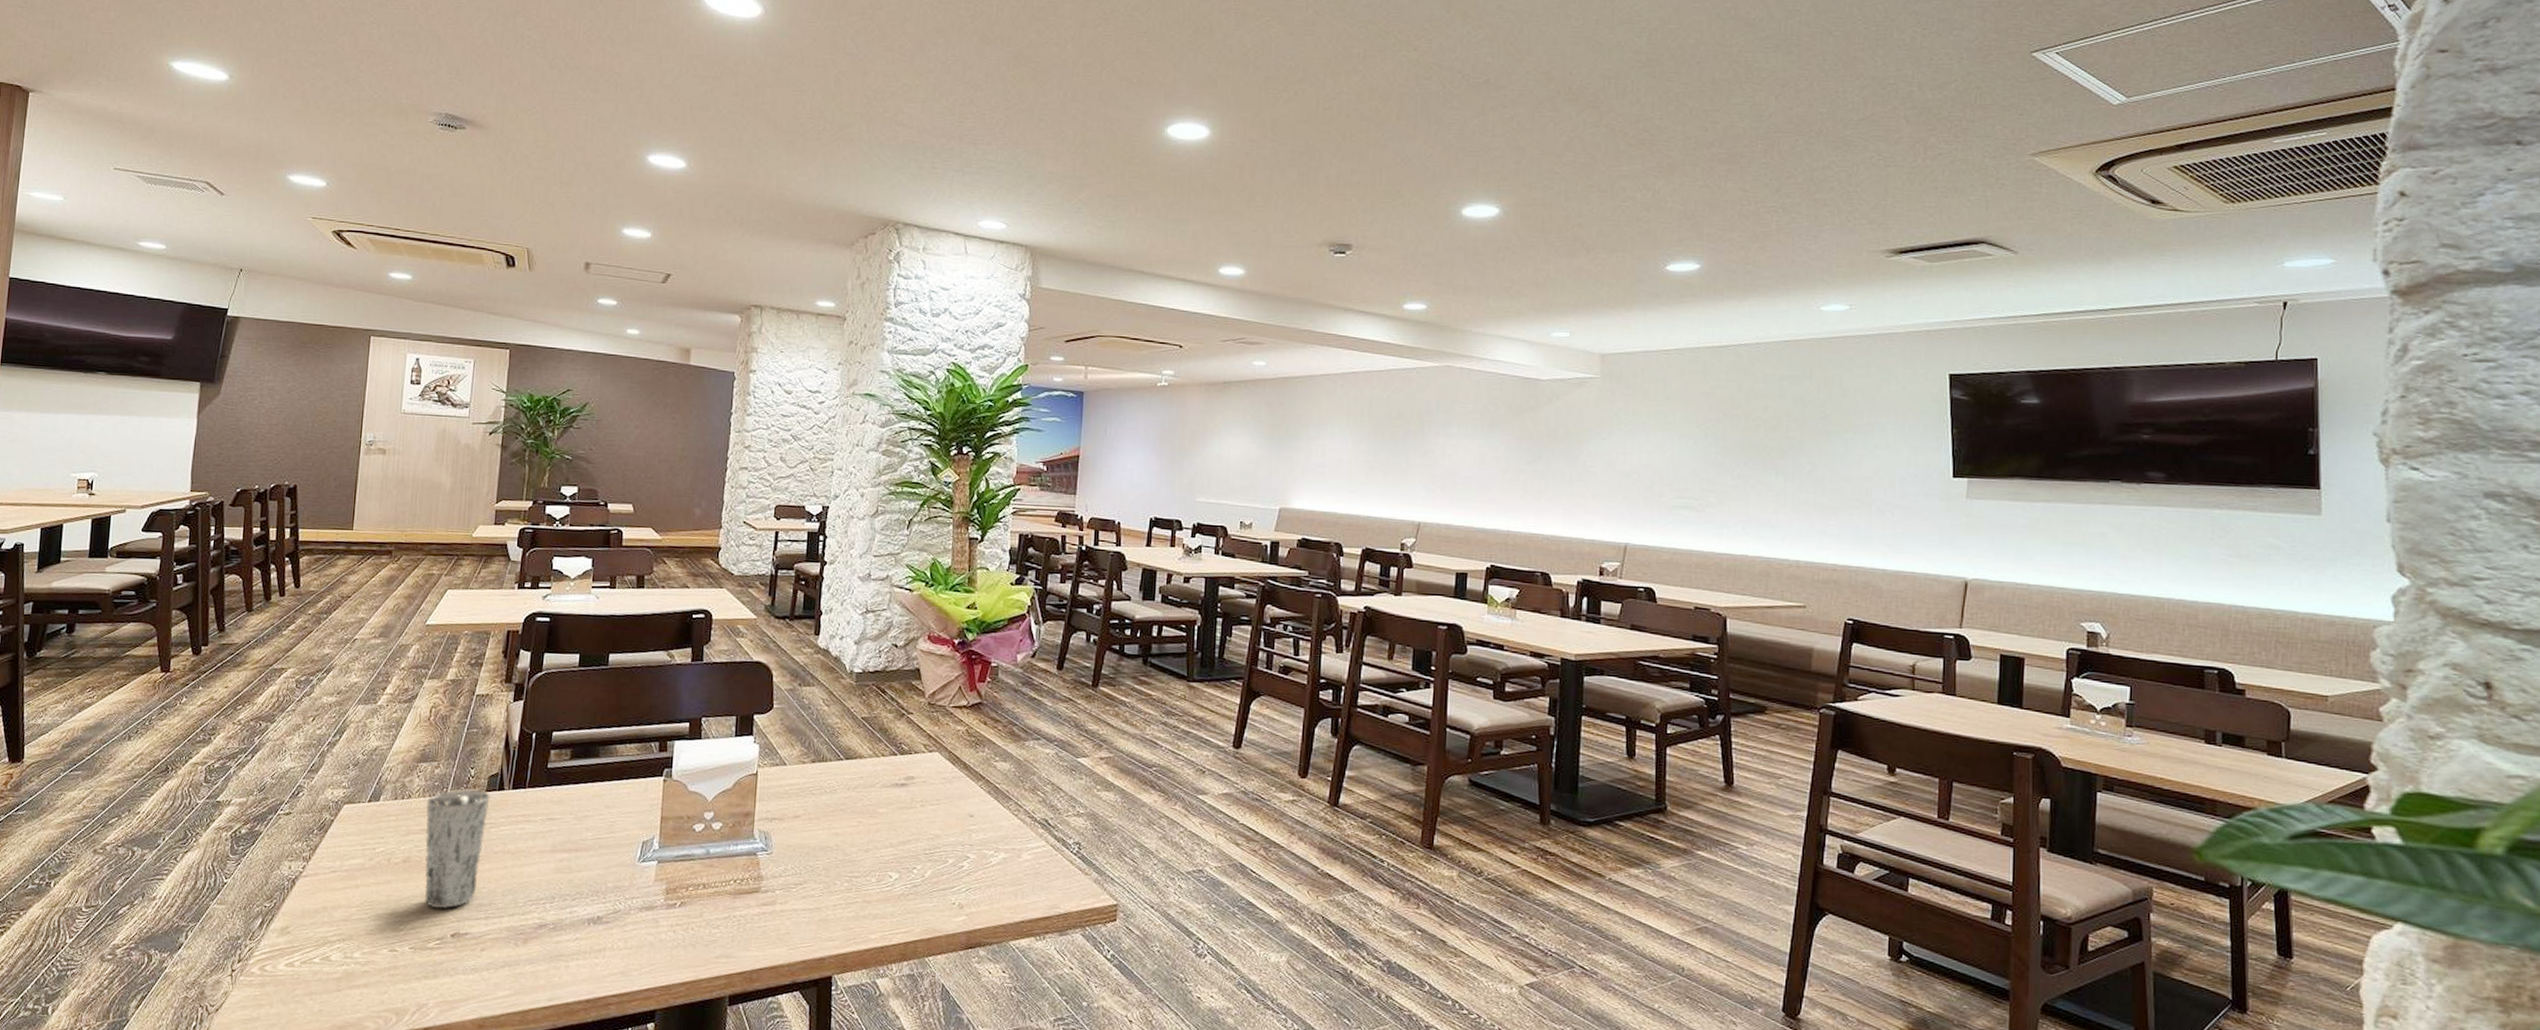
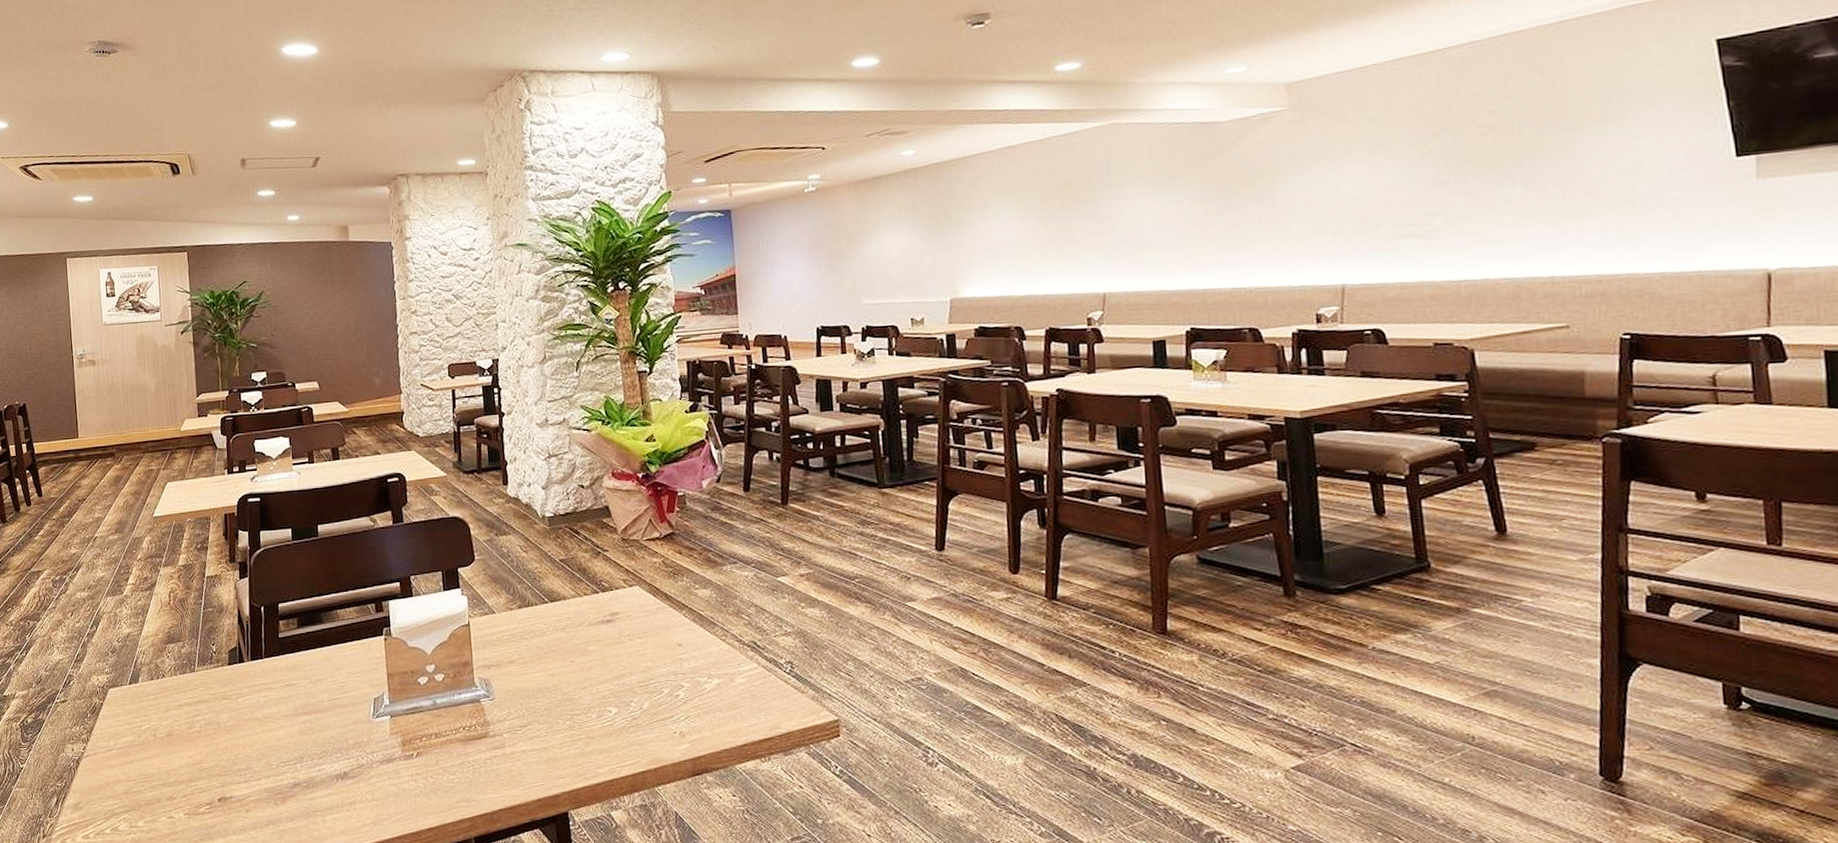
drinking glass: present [424,789,490,910] -> none [179,664,234,777]

